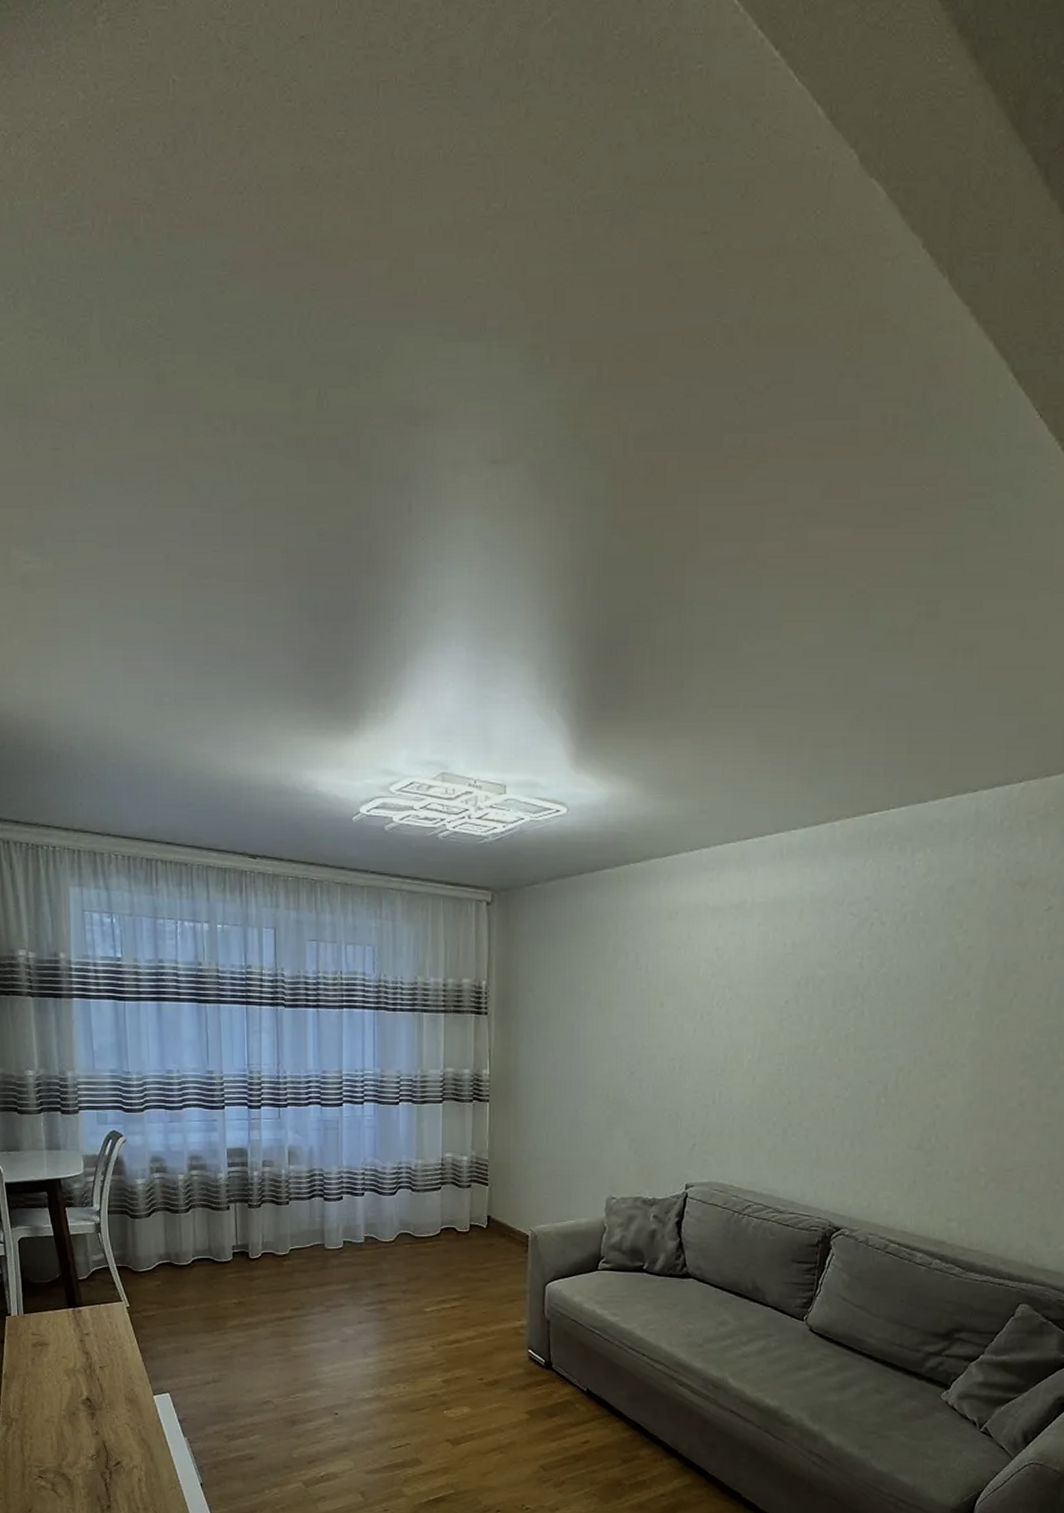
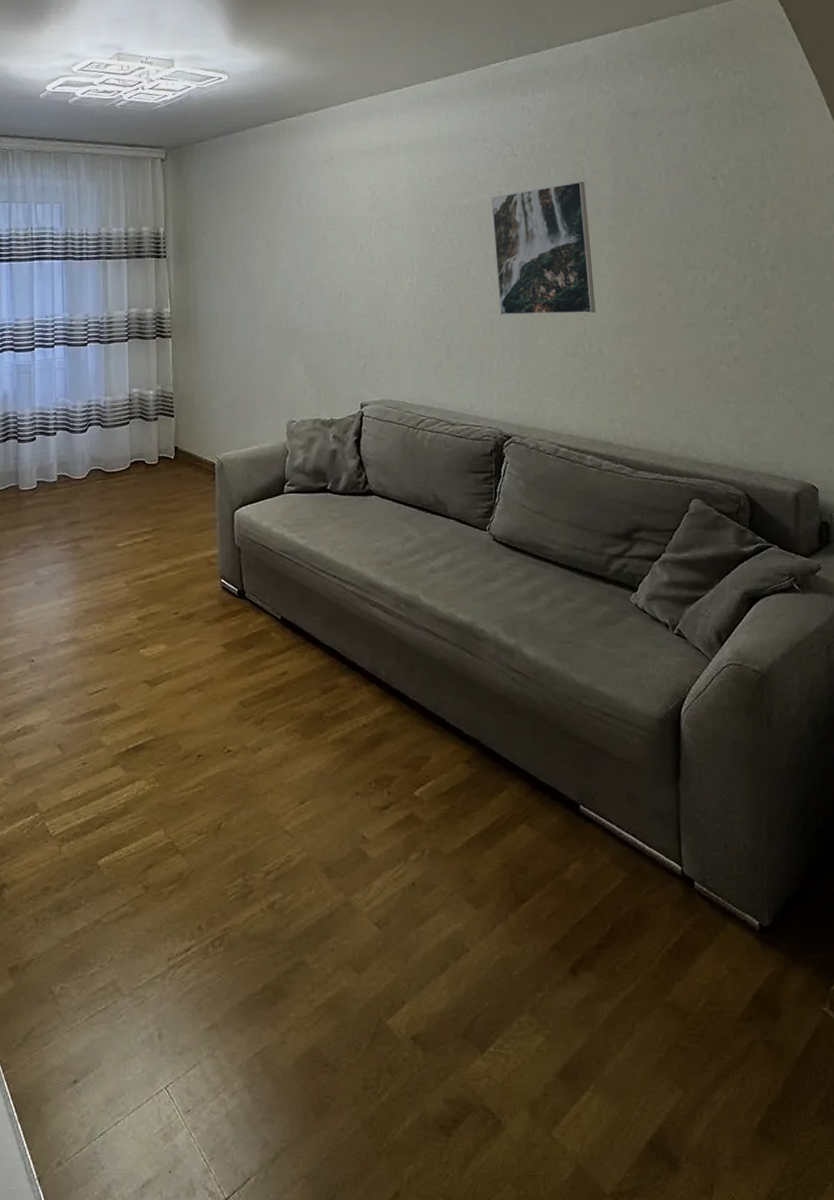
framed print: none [844,958,957,1105] -> present [491,181,596,315]

